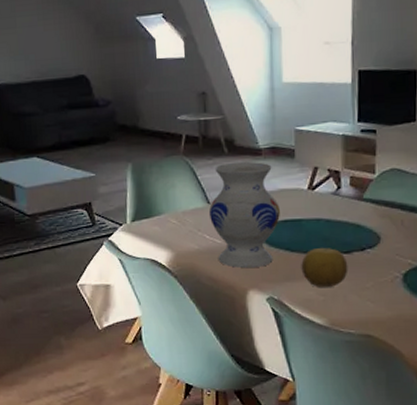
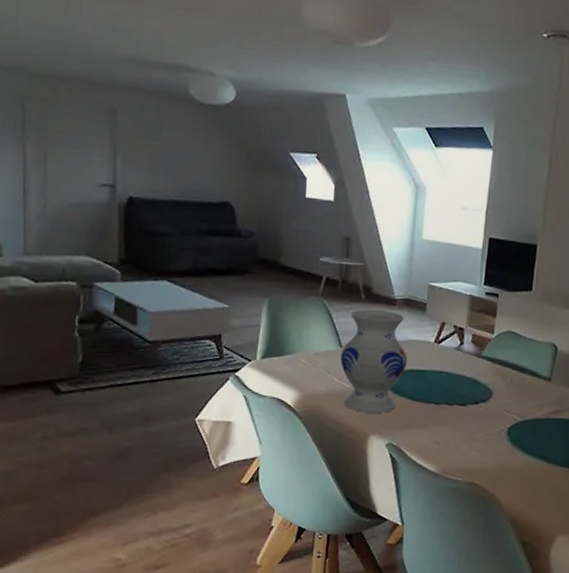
fruit: present [301,248,348,287] -> none [420,399,463,436]

